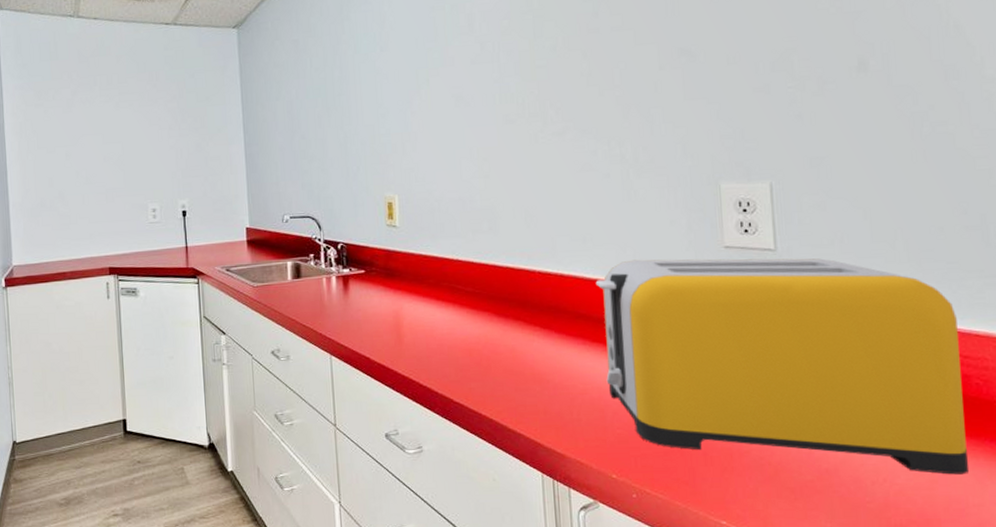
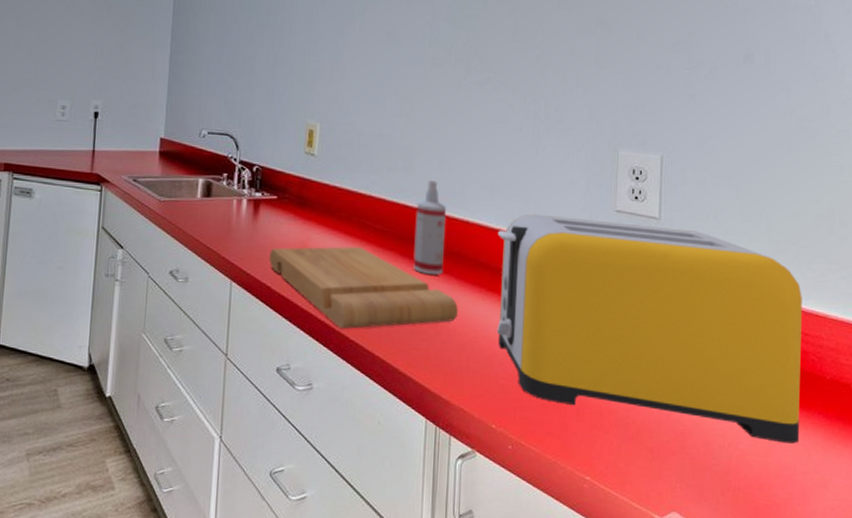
cutting board: none [364,310,564,392] -> present [269,246,459,330]
spray bottle: none [506,237,542,331] -> present [413,180,447,275]

